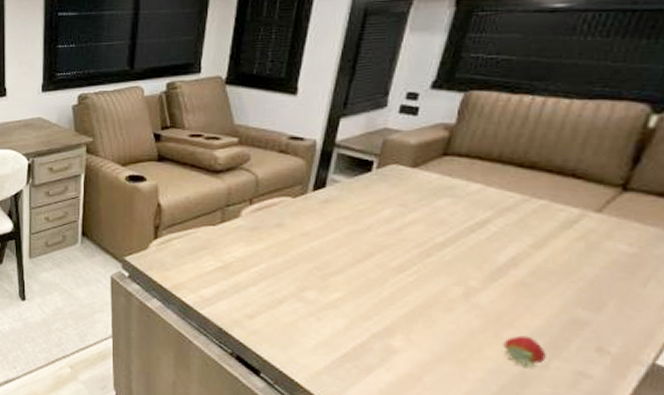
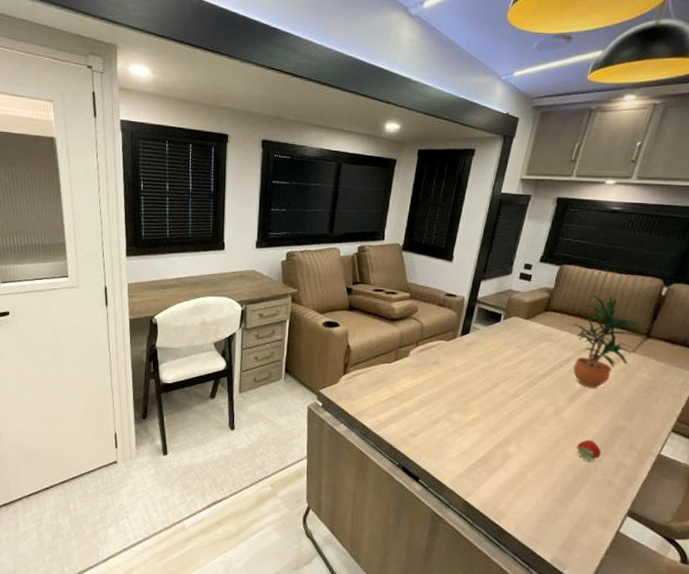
potted plant: none [488,130,622,263] -> present [572,294,646,388]

